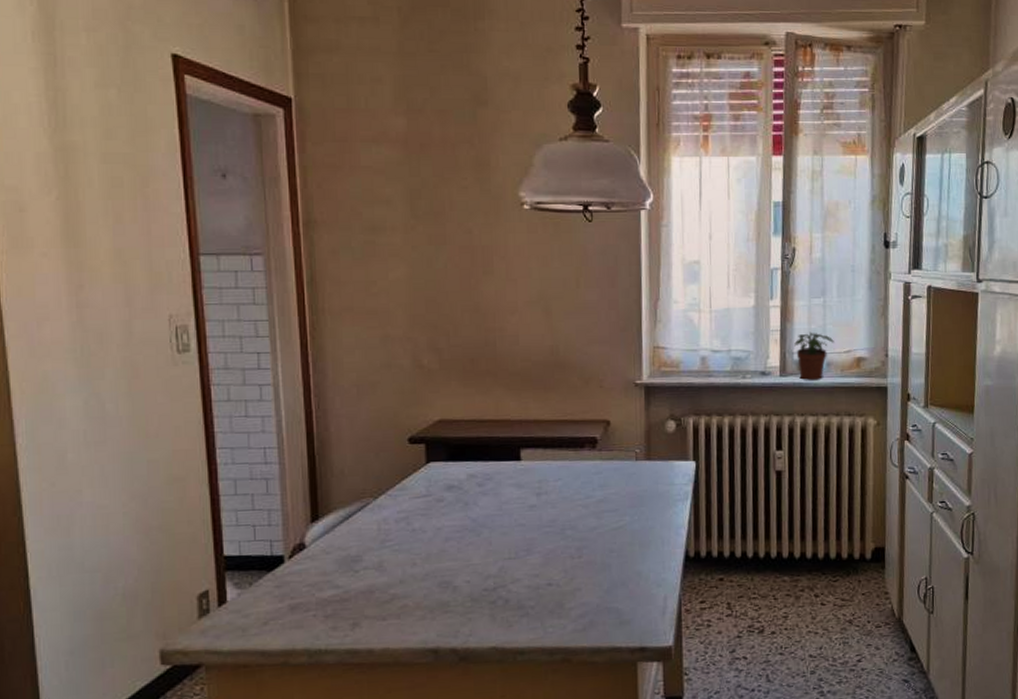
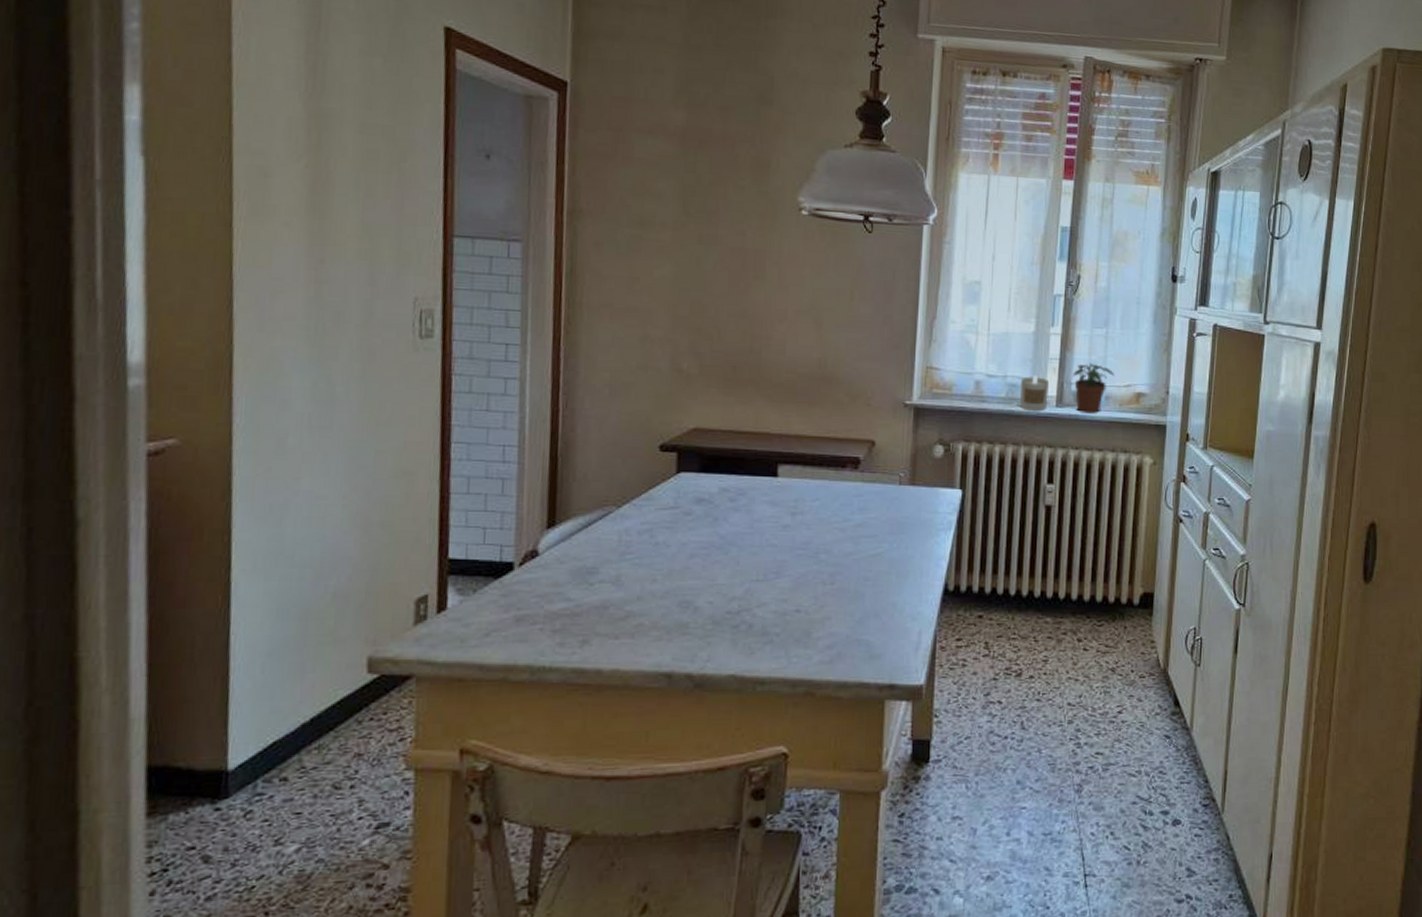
candle: none [744,348,773,383] -> present [1019,375,1050,412]

